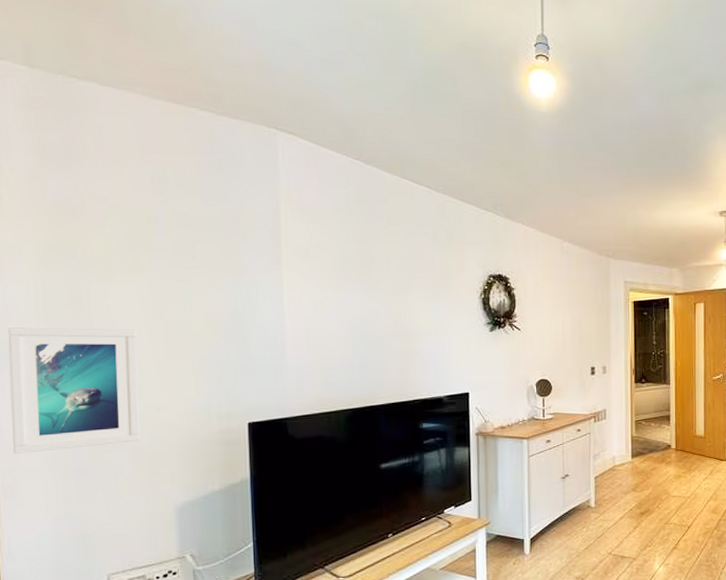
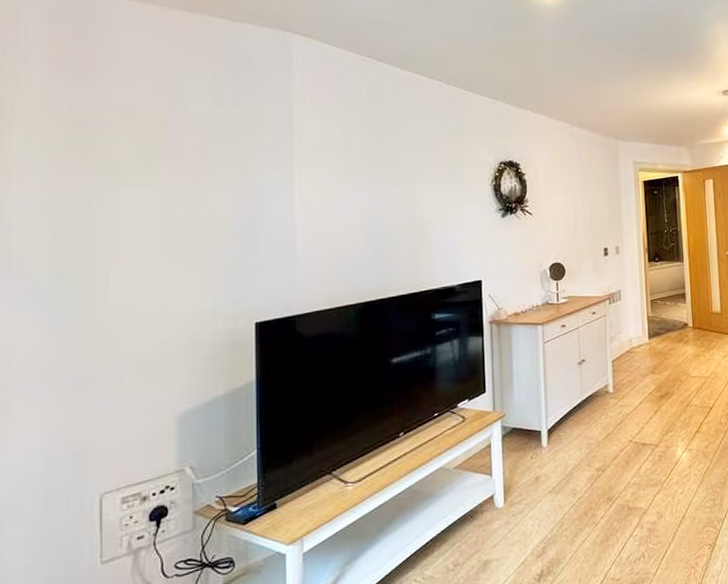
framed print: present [7,327,141,455] -> none [9,233,144,369]

